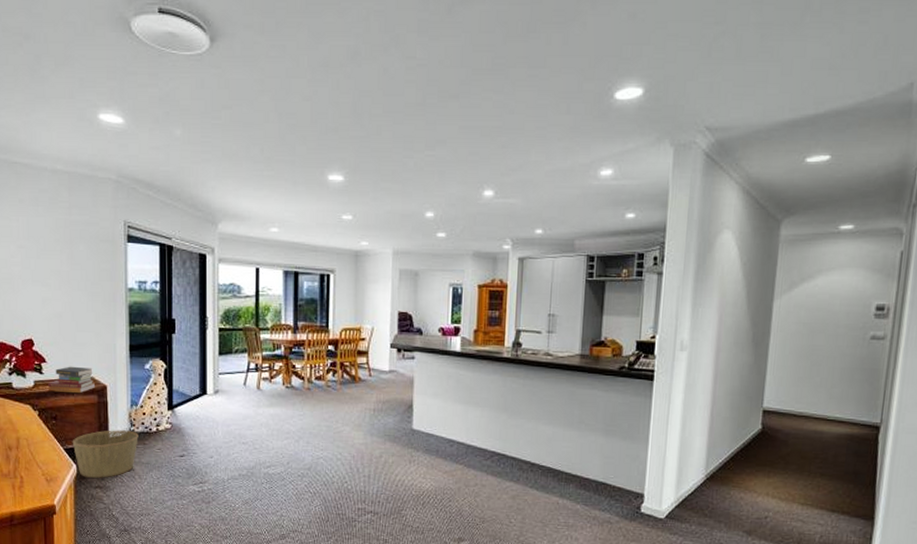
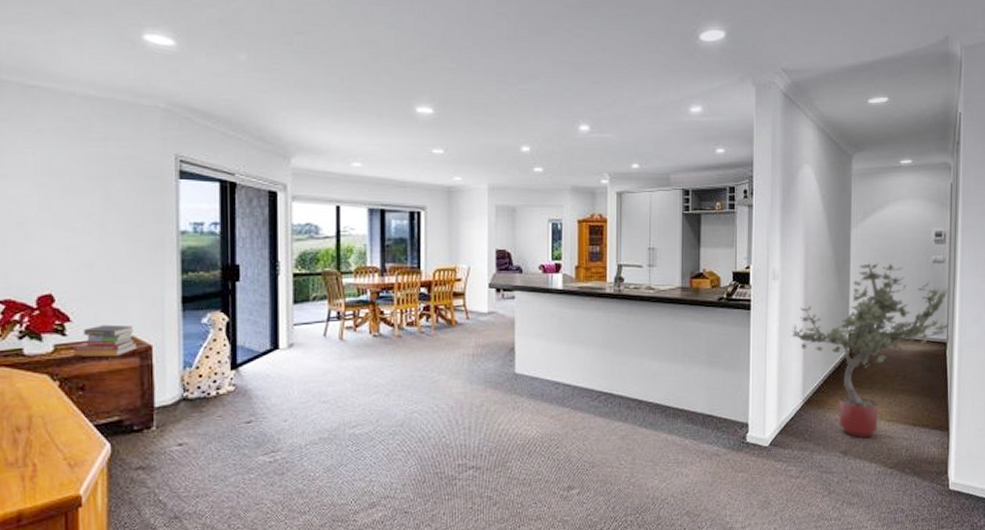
basket: present [72,430,139,478] -> none [105,397,193,458]
potted tree: none [696,337,887,520] -> present [790,263,948,439]

